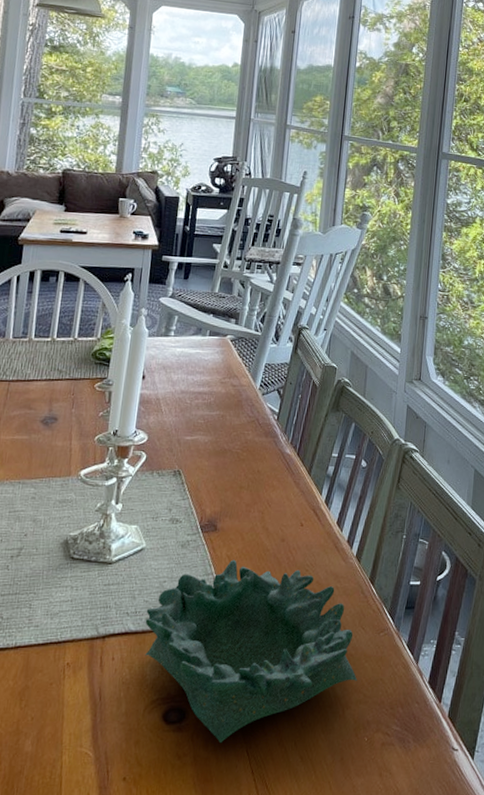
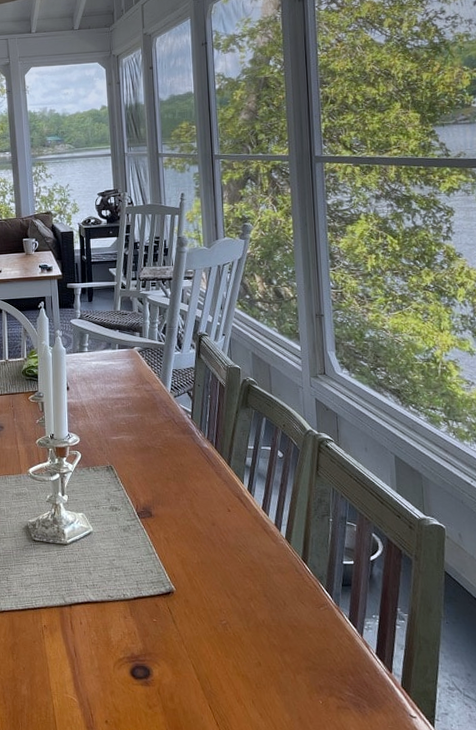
decorative bowl: present [145,559,358,744] -> none [102,541,304,698]

